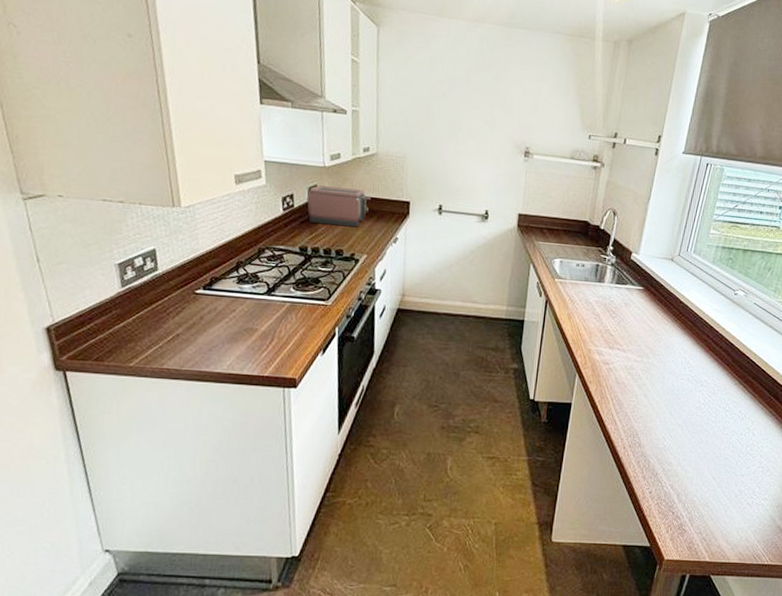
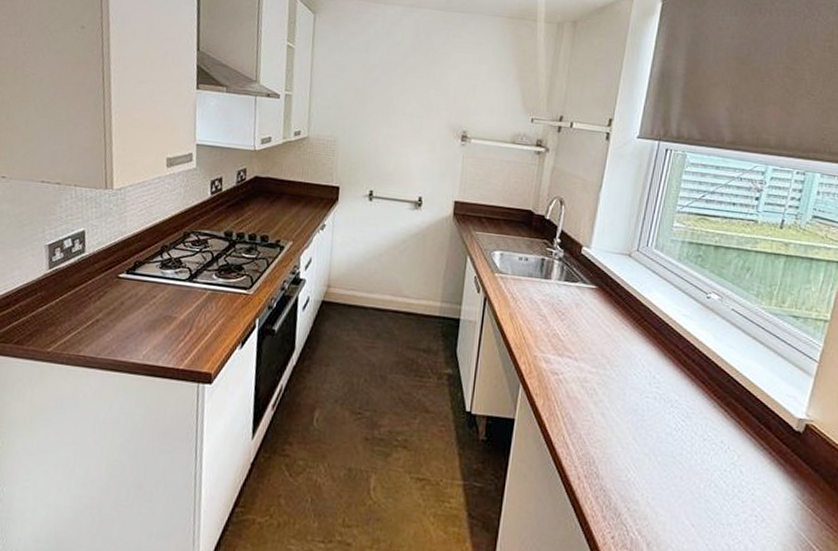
toaster: present [307,185,371,228] -> none [235,169,299,213]

